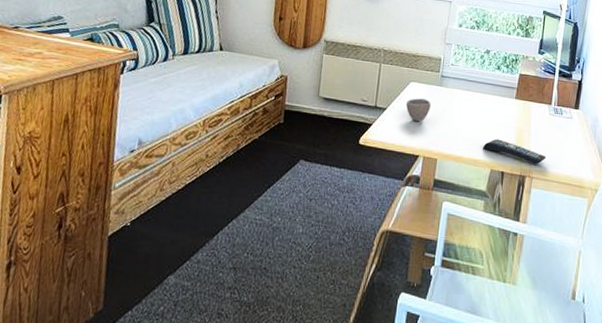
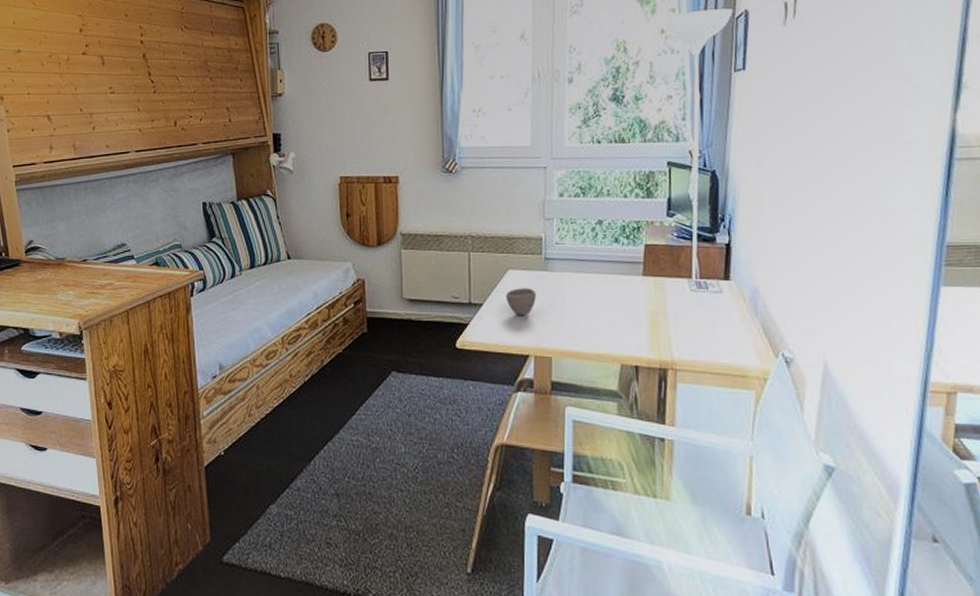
remote control: present [483,139,546,165] -> none [608,327,692,354]

